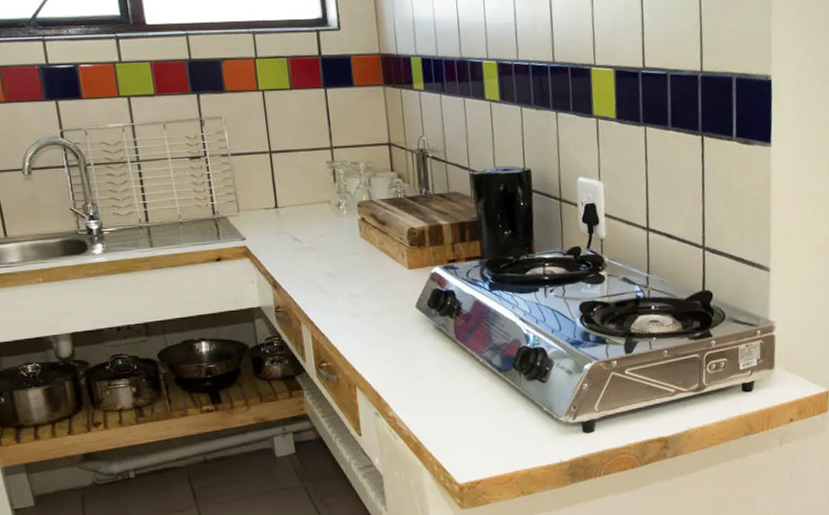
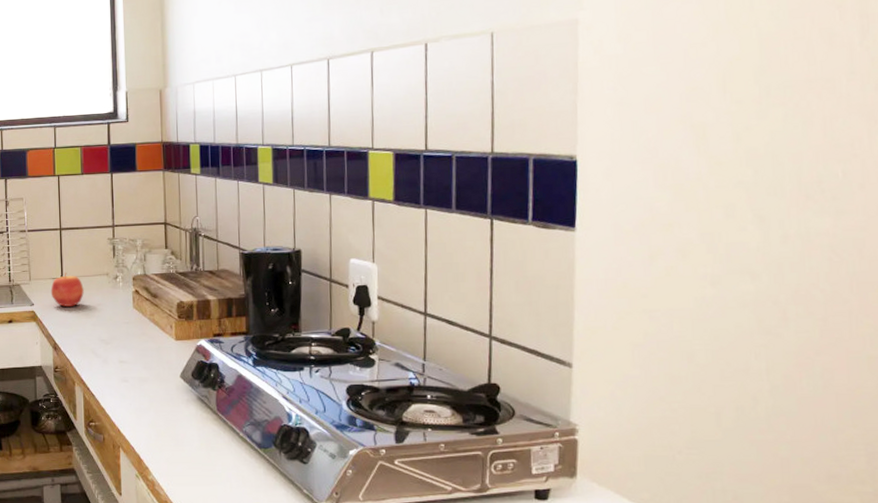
apple: none [264,202,304,240] -> present [50,273,84,308]

